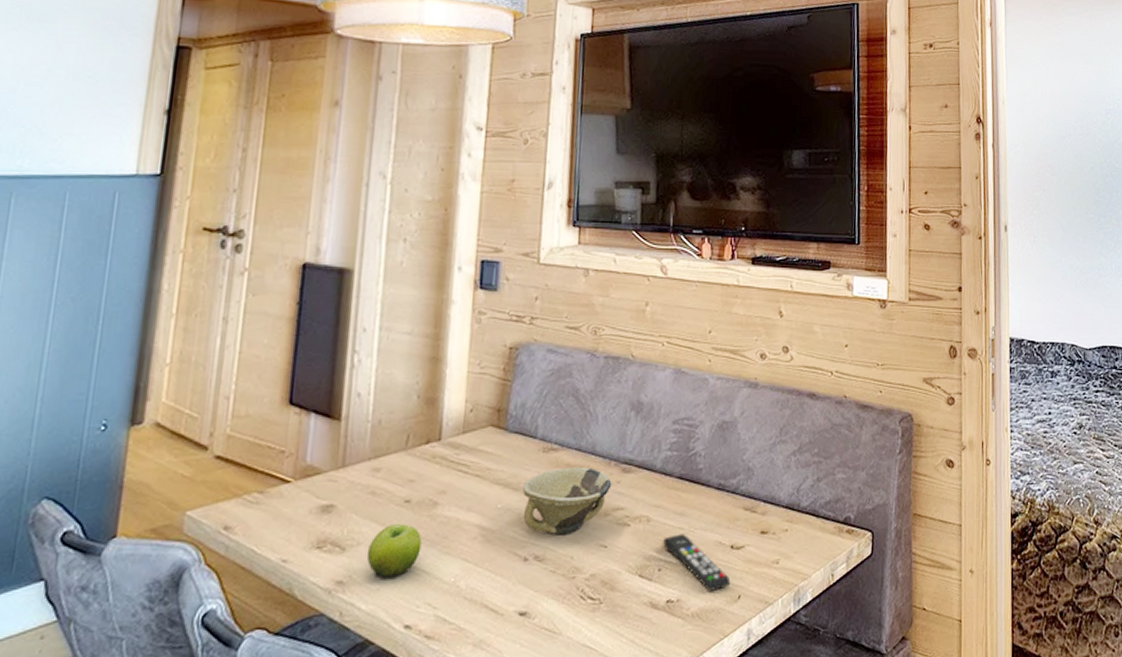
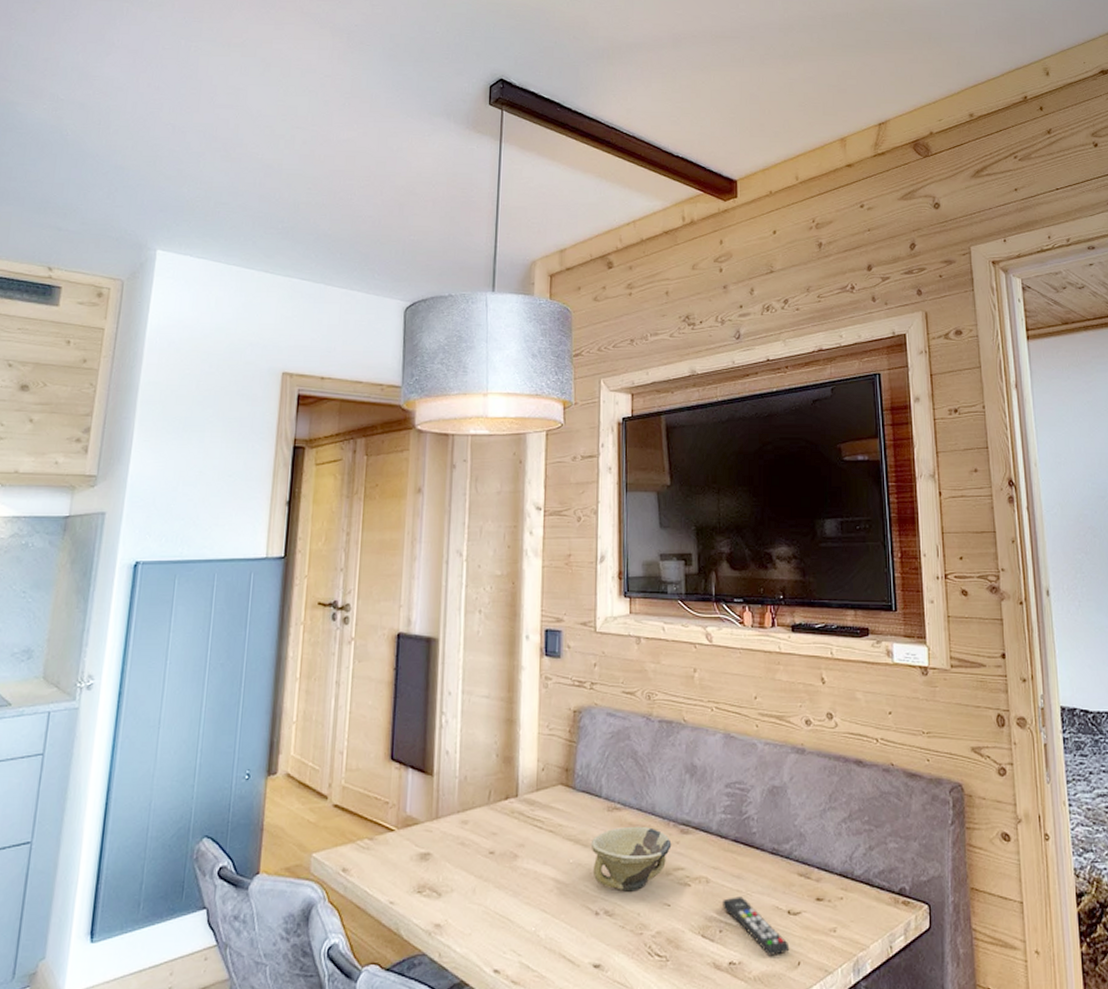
fruit: present [366,524,422,579] -> none [459,874,505,924]

